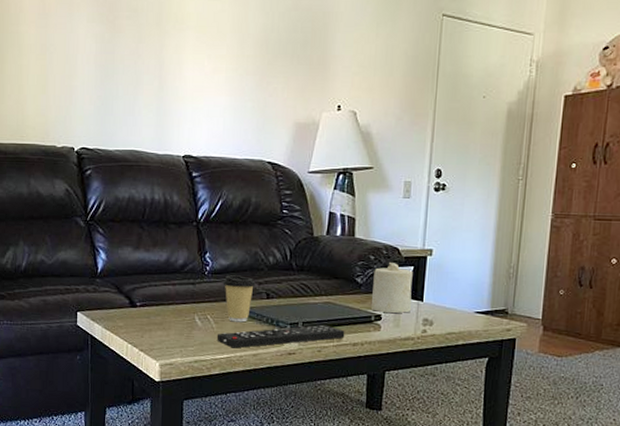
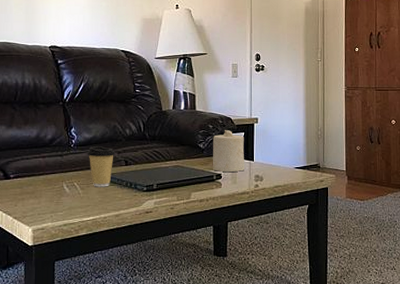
remote control: present [216,324,345,348] -> none [83,185,193,211]

